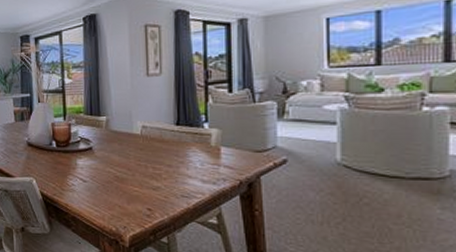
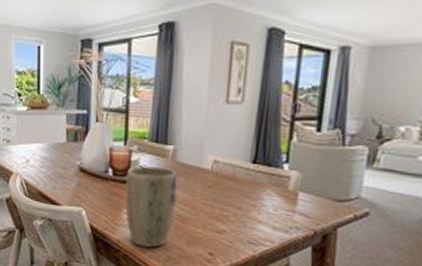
plant pot: none [68,136,114,208] -> present [125,166,178,248]

